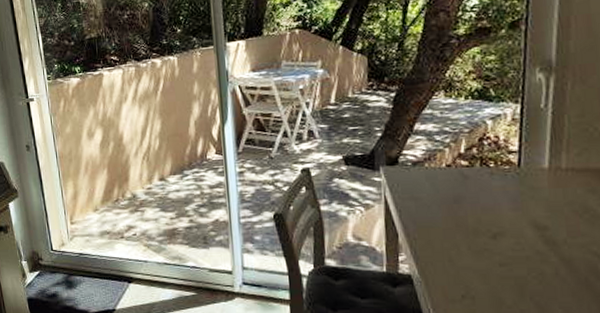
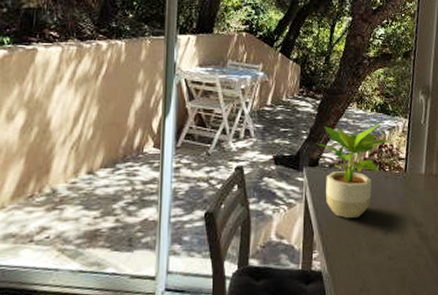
potted plant: none [393,112,498,221] -> present [316,123,392,219]

